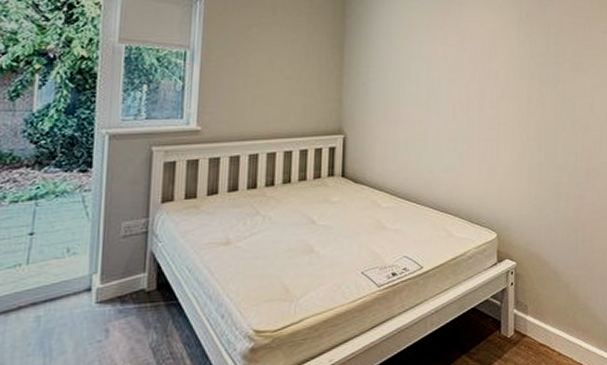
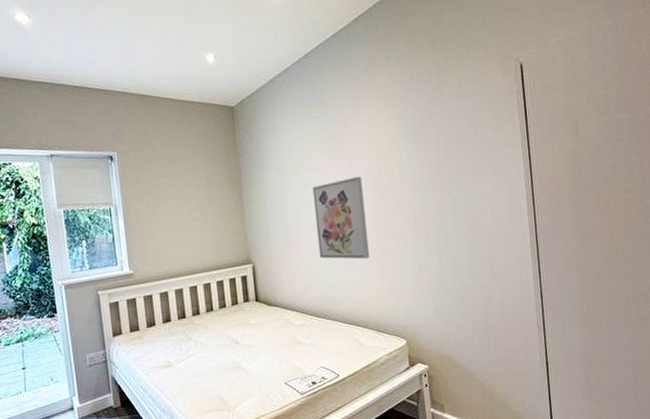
wall art: none [418,56,471,143] -> present [312,176,370,259]

